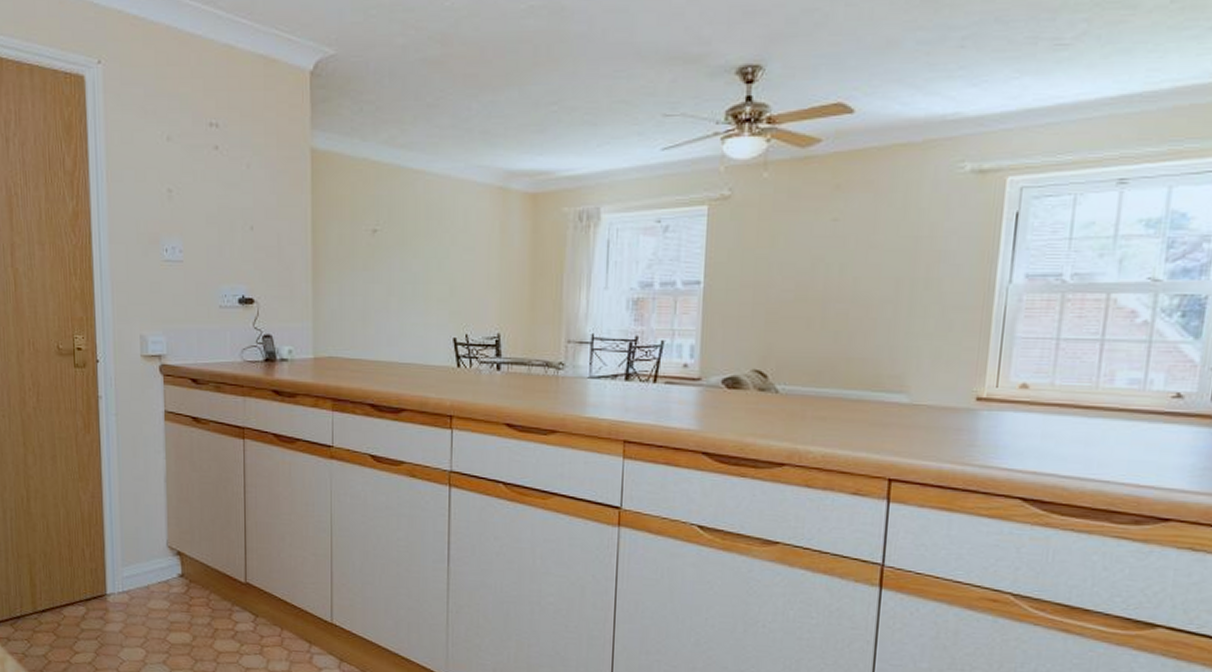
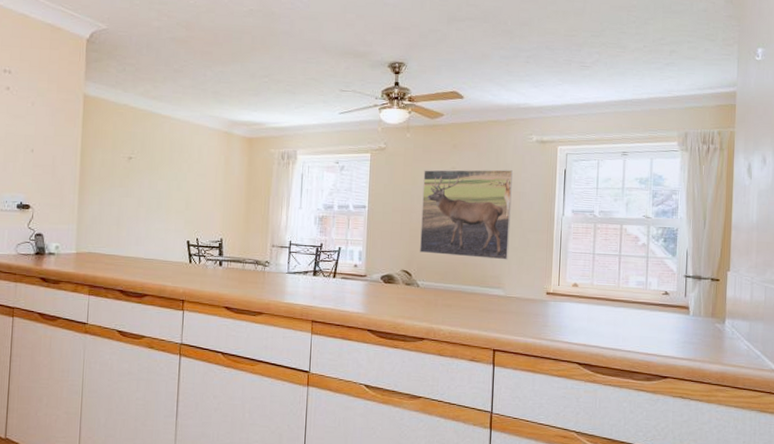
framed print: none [780,218,930,352] -> present [420,169,513,260]

